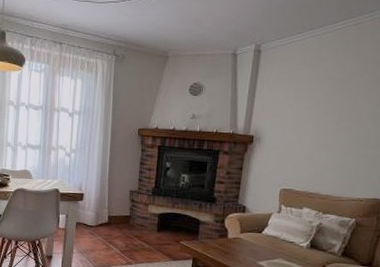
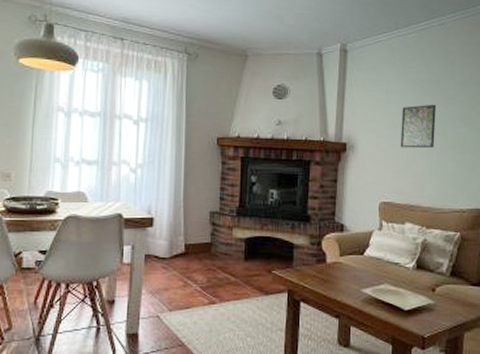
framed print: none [304,101,344,142] -> present [400,104,436,149]

